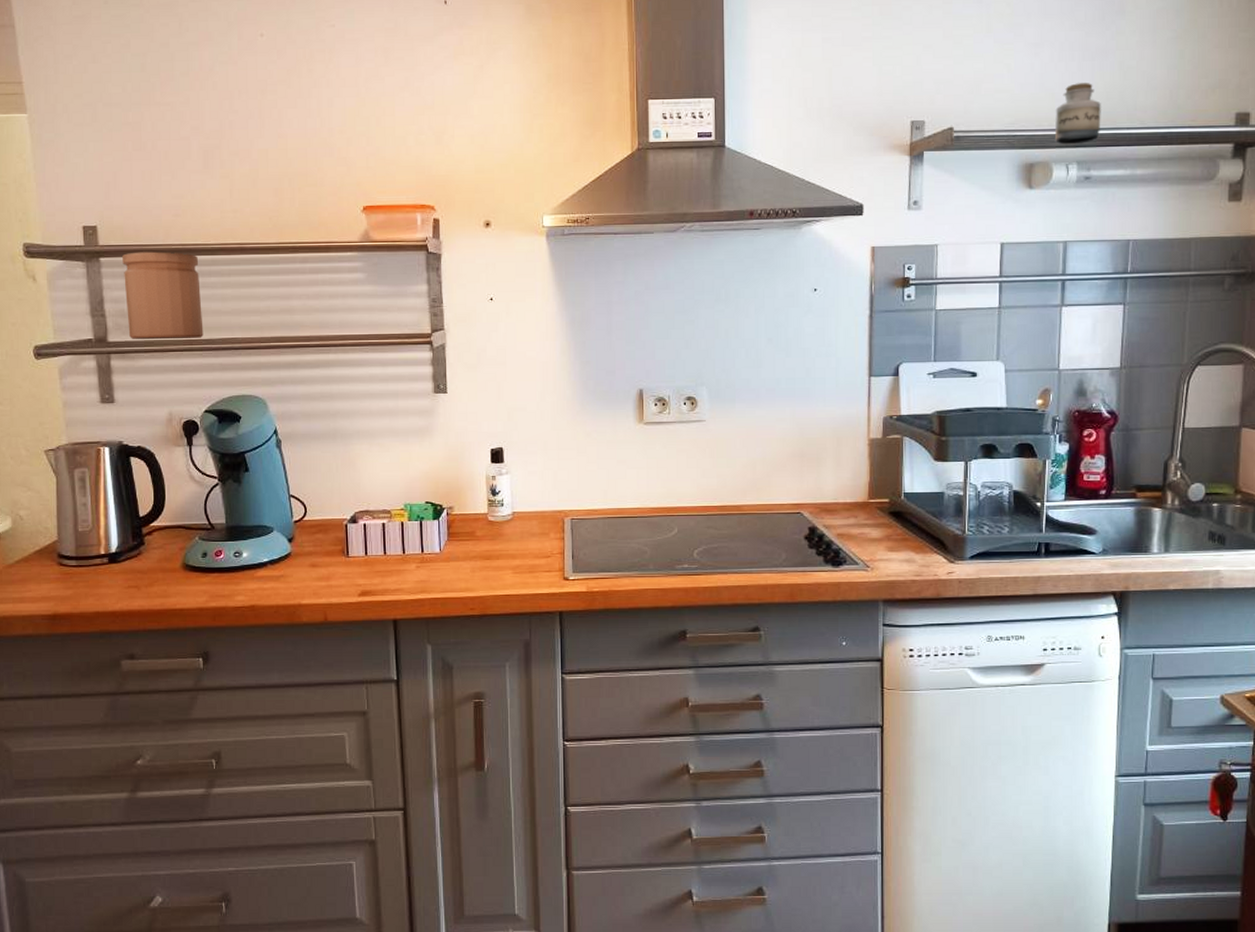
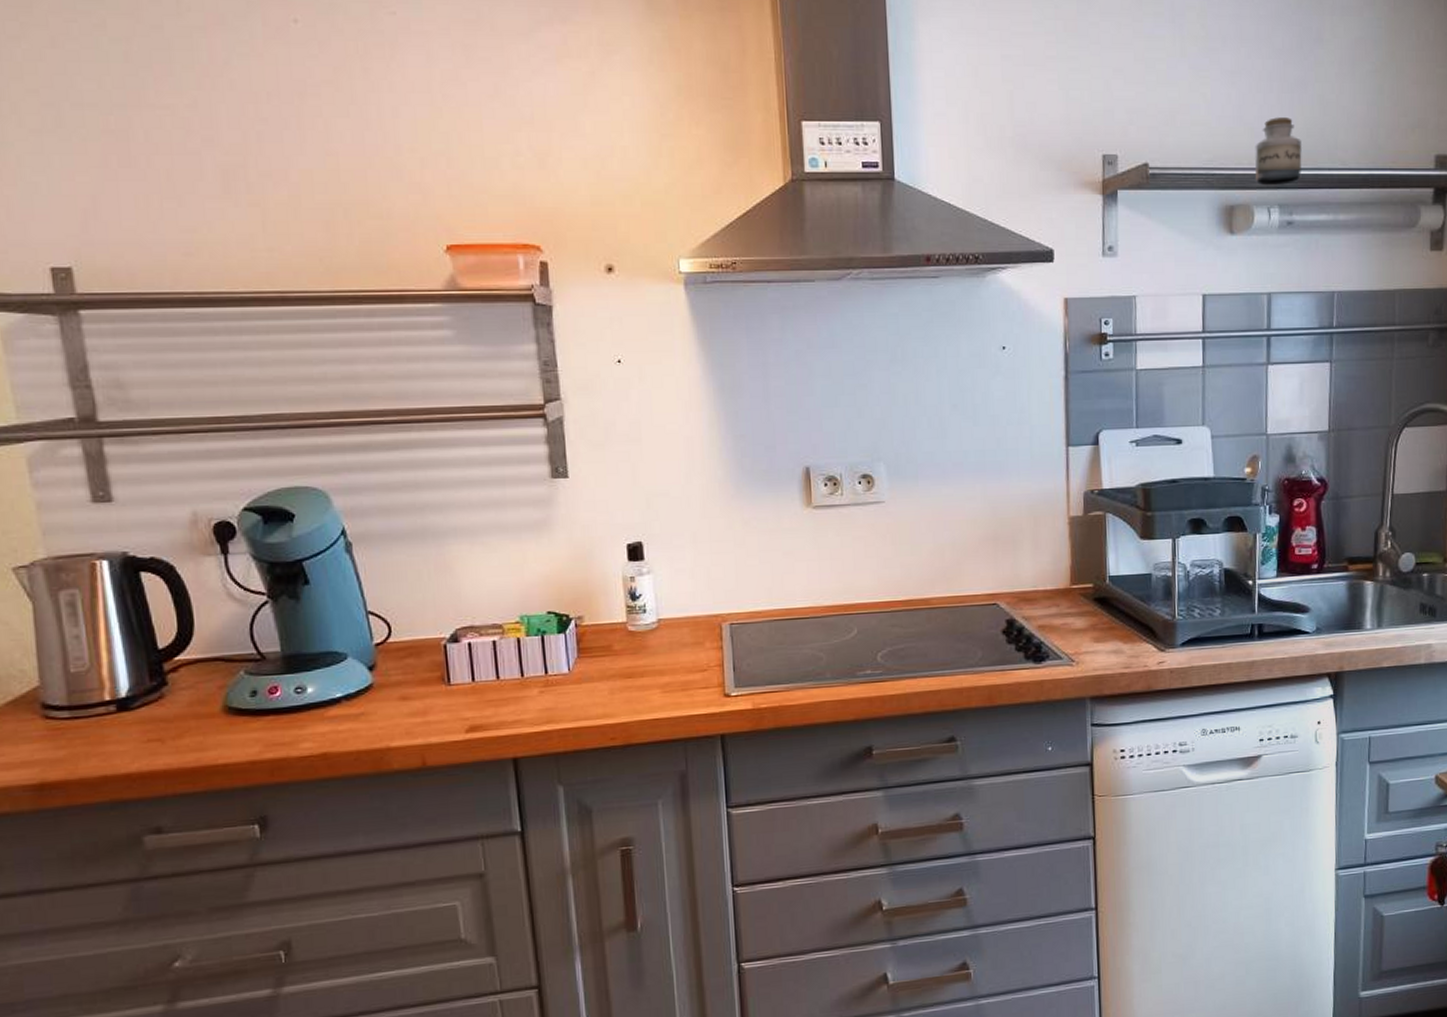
jar: present [122,251,204,340] -> none [112,302,236,419]

